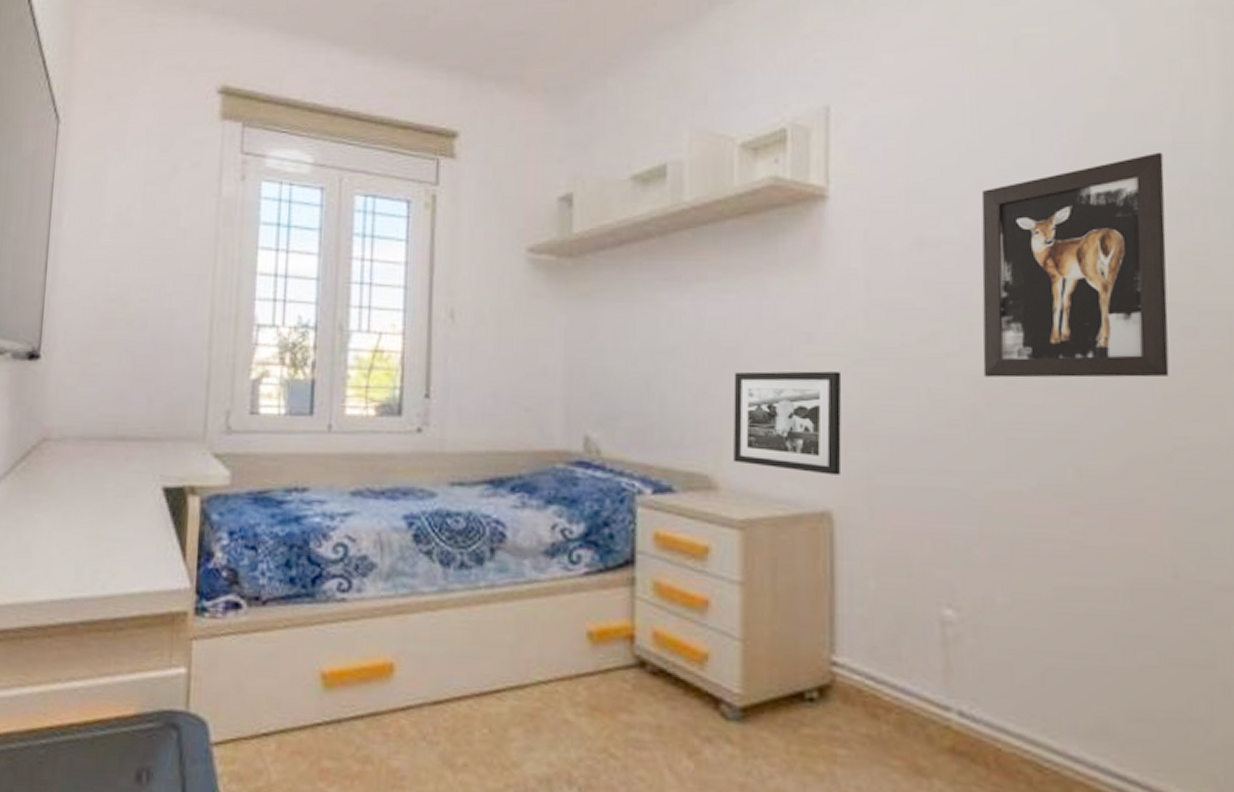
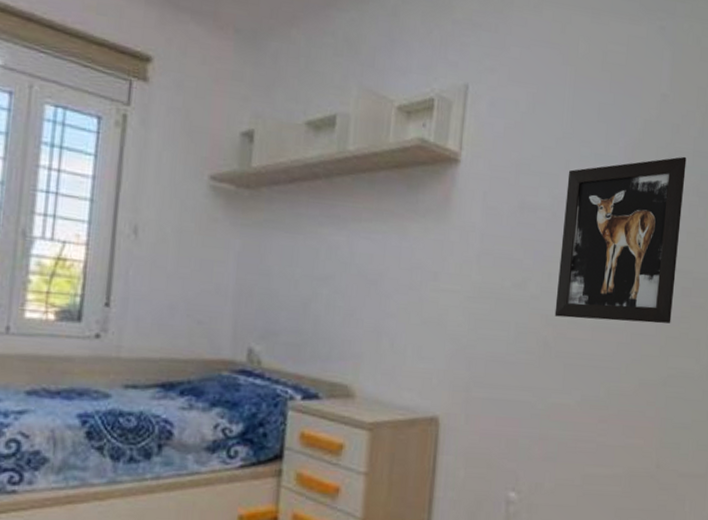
picture frame: present [733,371,842,475] -> none [369,301,456,388]

